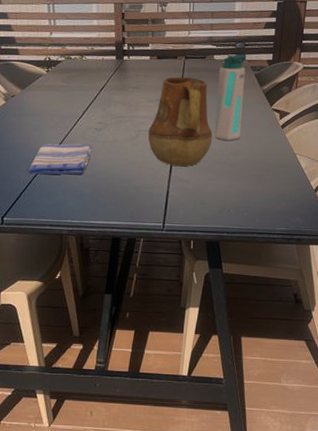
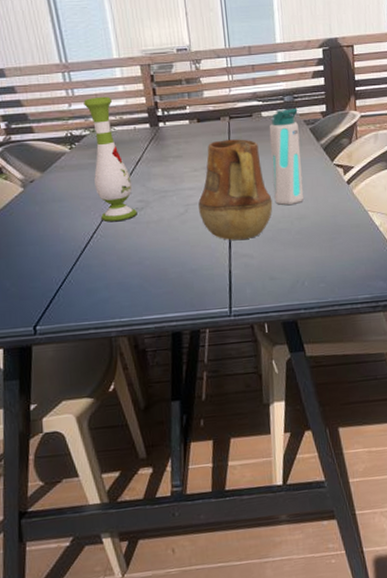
dish towel: present [27,143,93,175] -> none [59,226,136,271]
vase: none [62,28,96,139] -> present [83,96,138,222]

